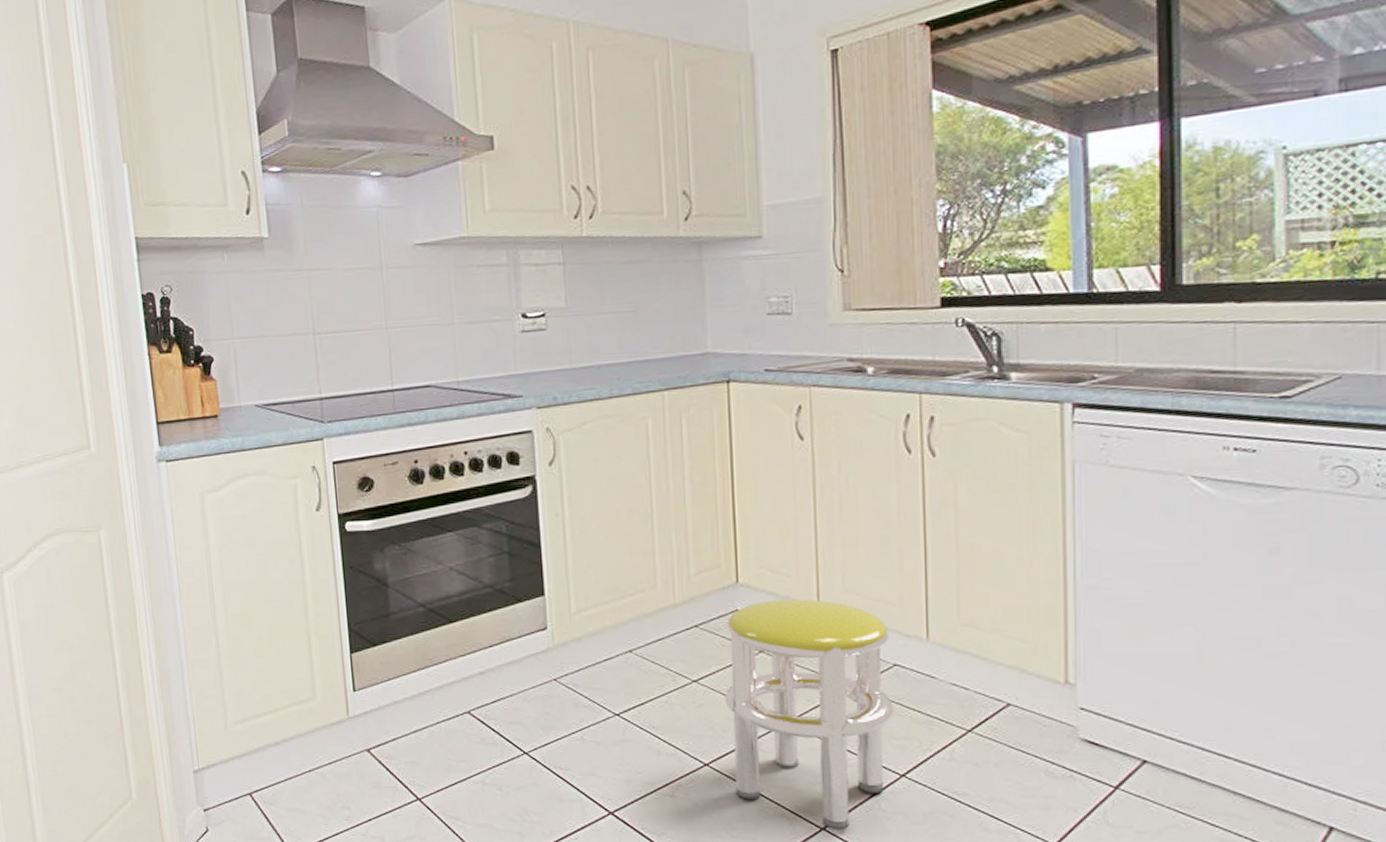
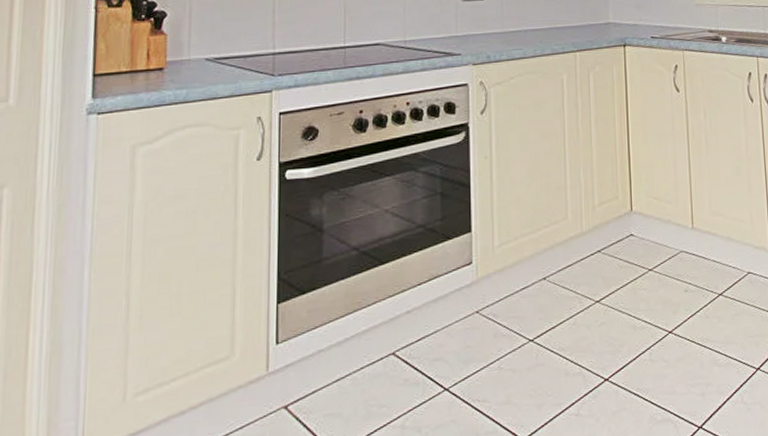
stool: present [724,599,895,831] -> none [621,221,750,427]

